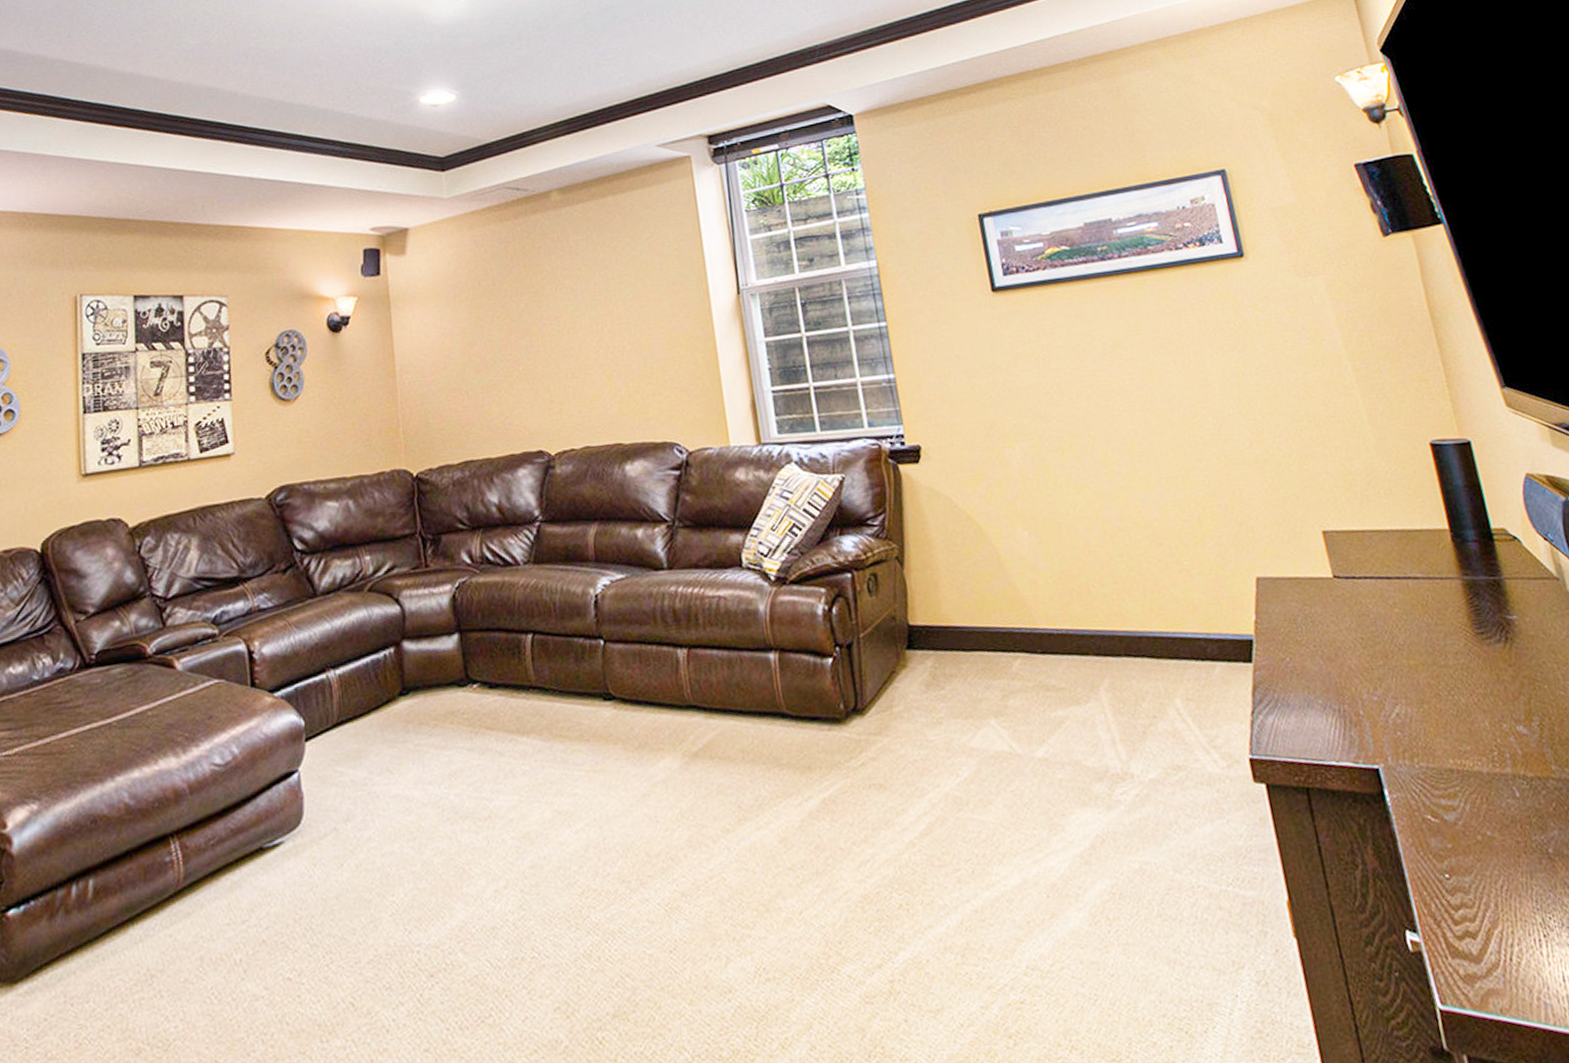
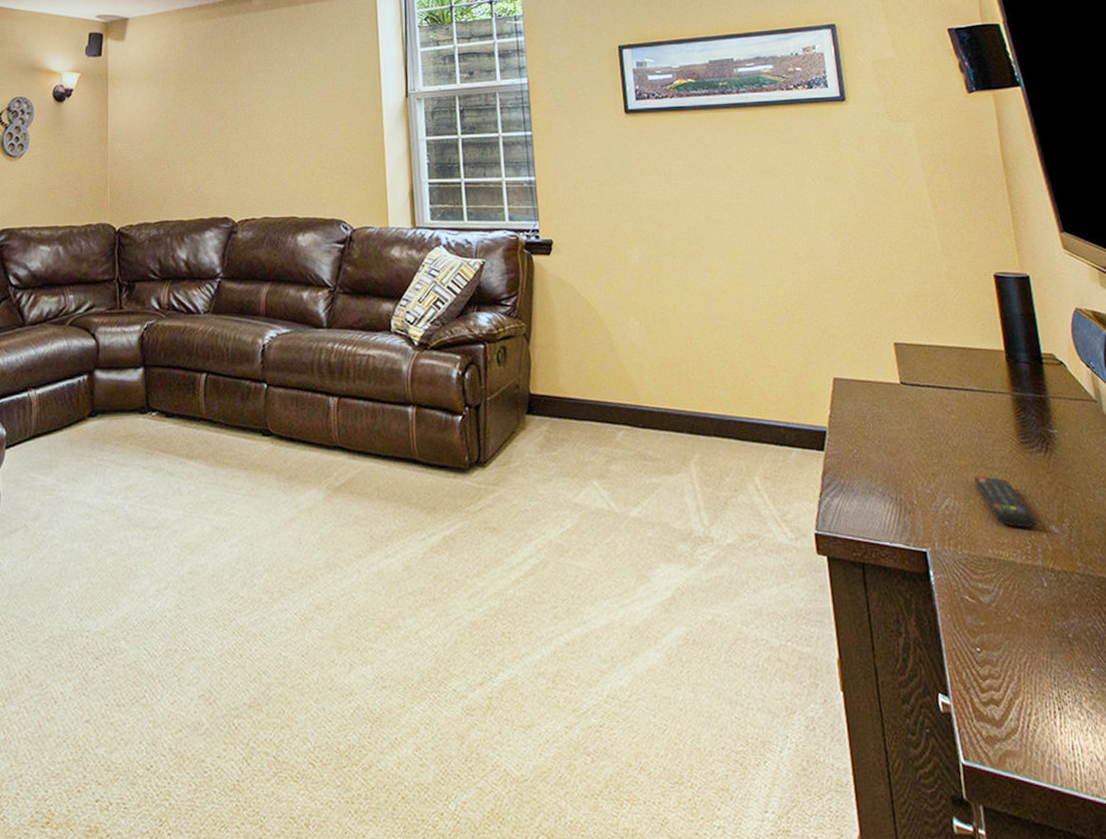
remote control: none [1426,676,1501,732] -> present [974,476,1036,528]

